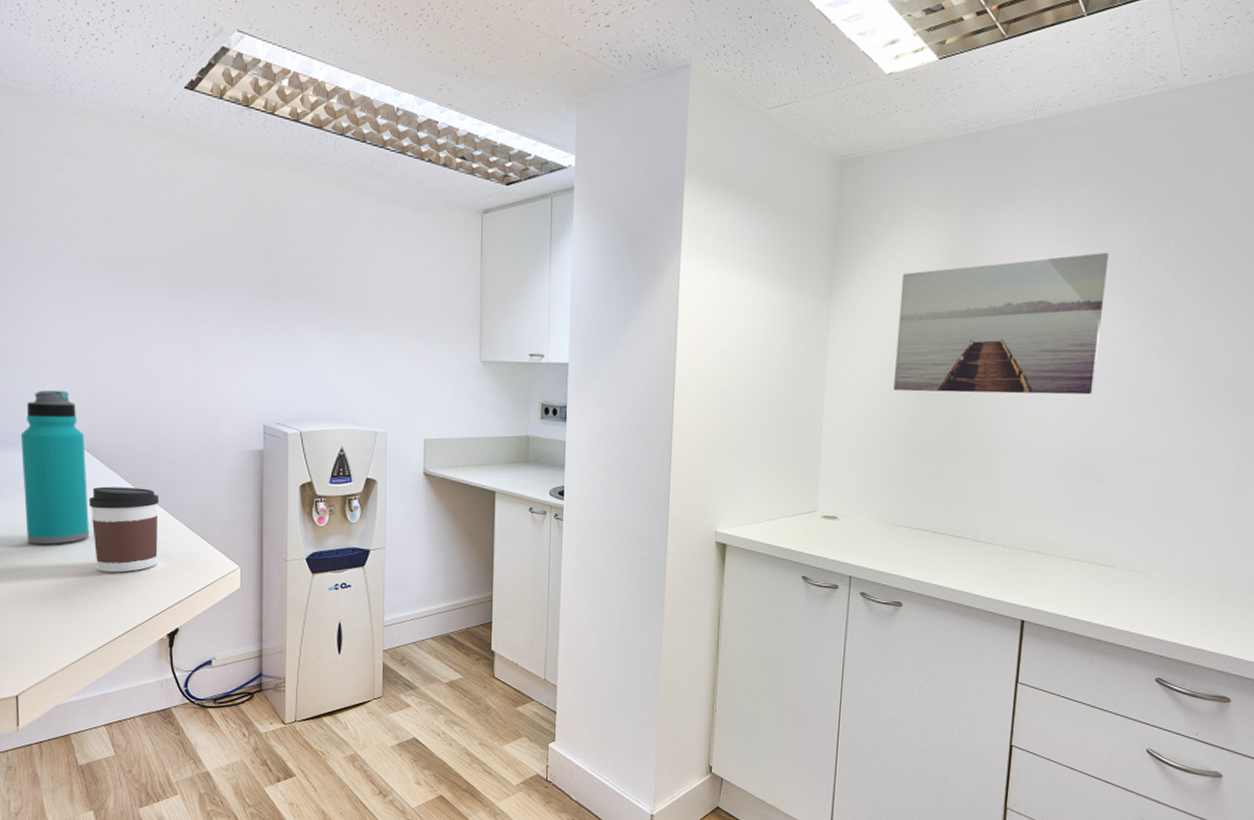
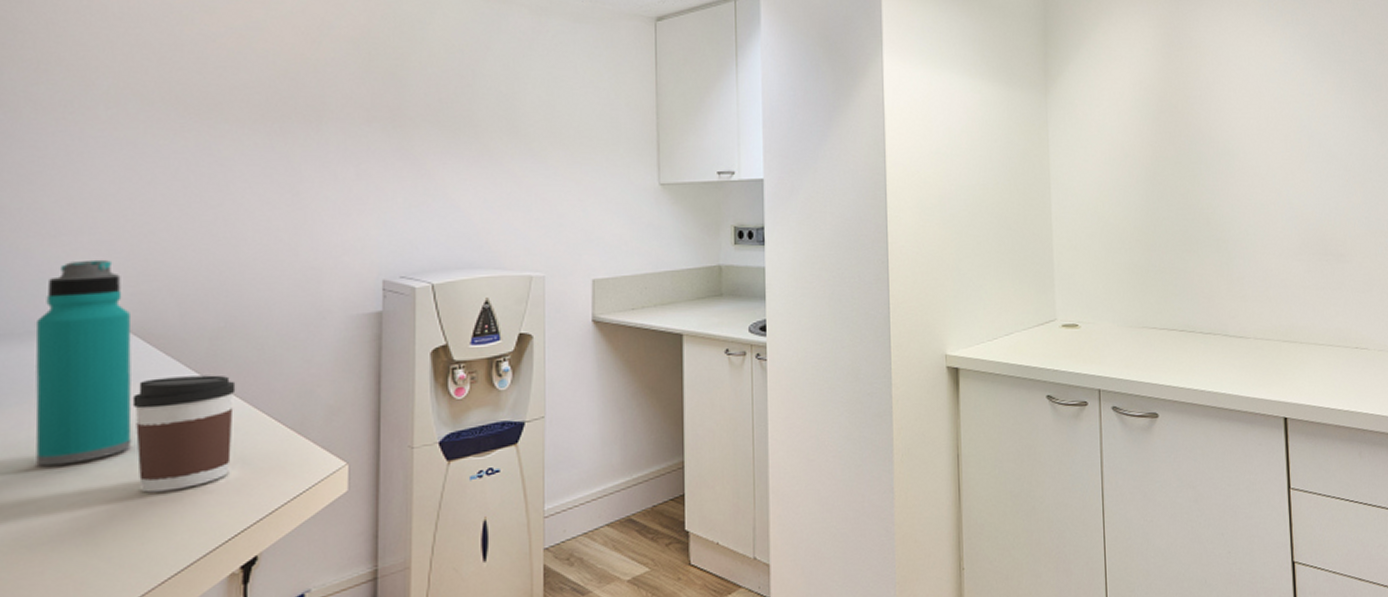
wall art: present [893,252,1109,395] -> none [1117,31,1320,183]

